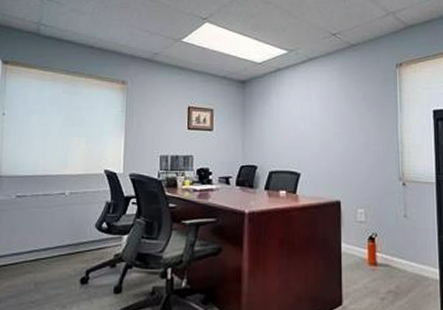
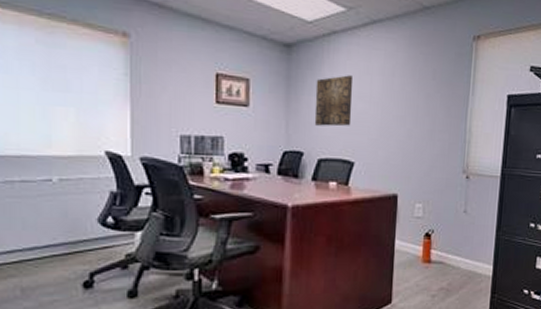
wall art: none [265,102,296,144] -> present [314,75,354,127]

